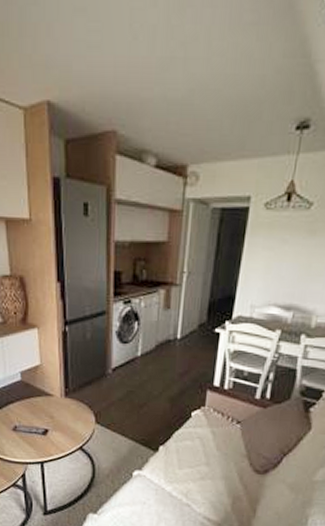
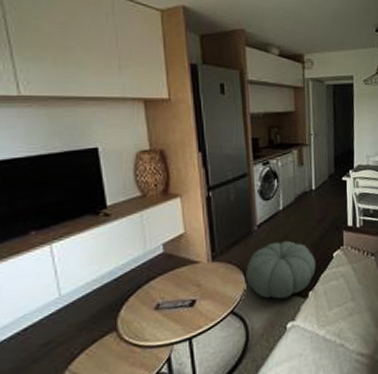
pouf: none [96,389,171,447] -> present [245,240,316,299]

